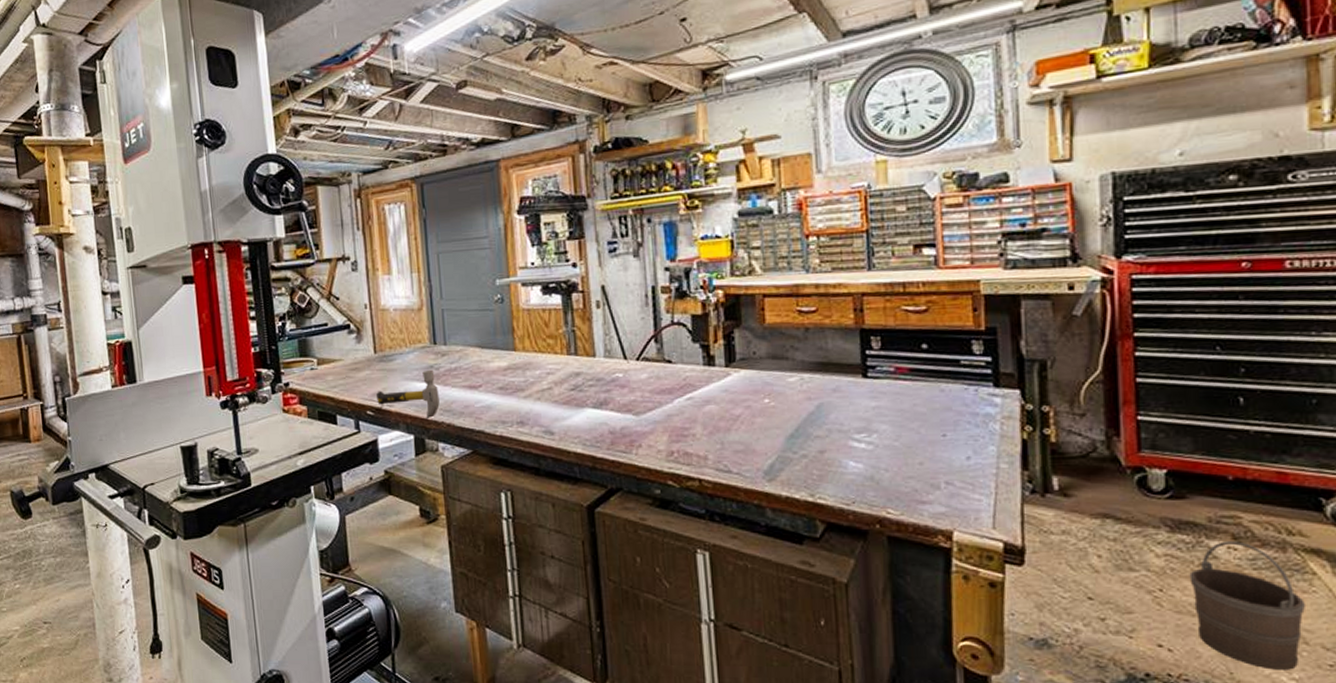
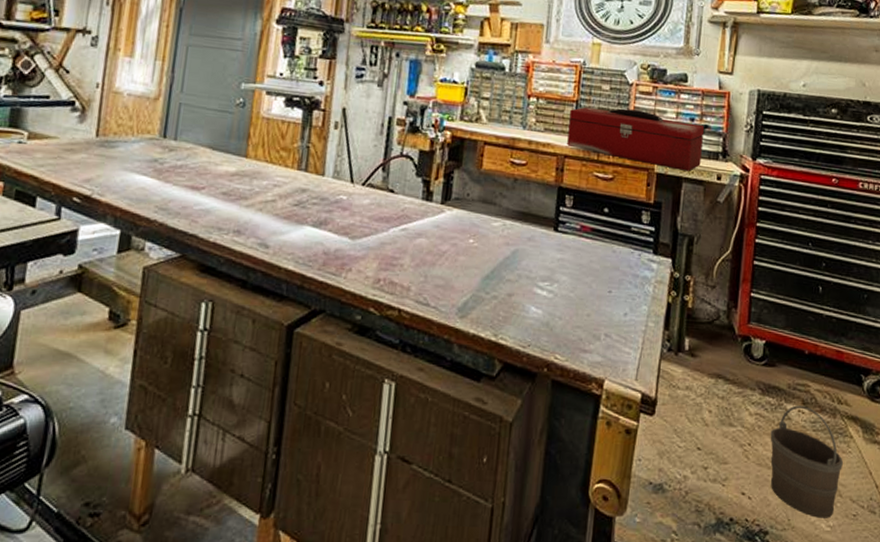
claw hammer: present [377,369,440,419] -> none [87,162,158,215]
toolbox: none [861,226,1043,287] -> present [567,107,704,171]

